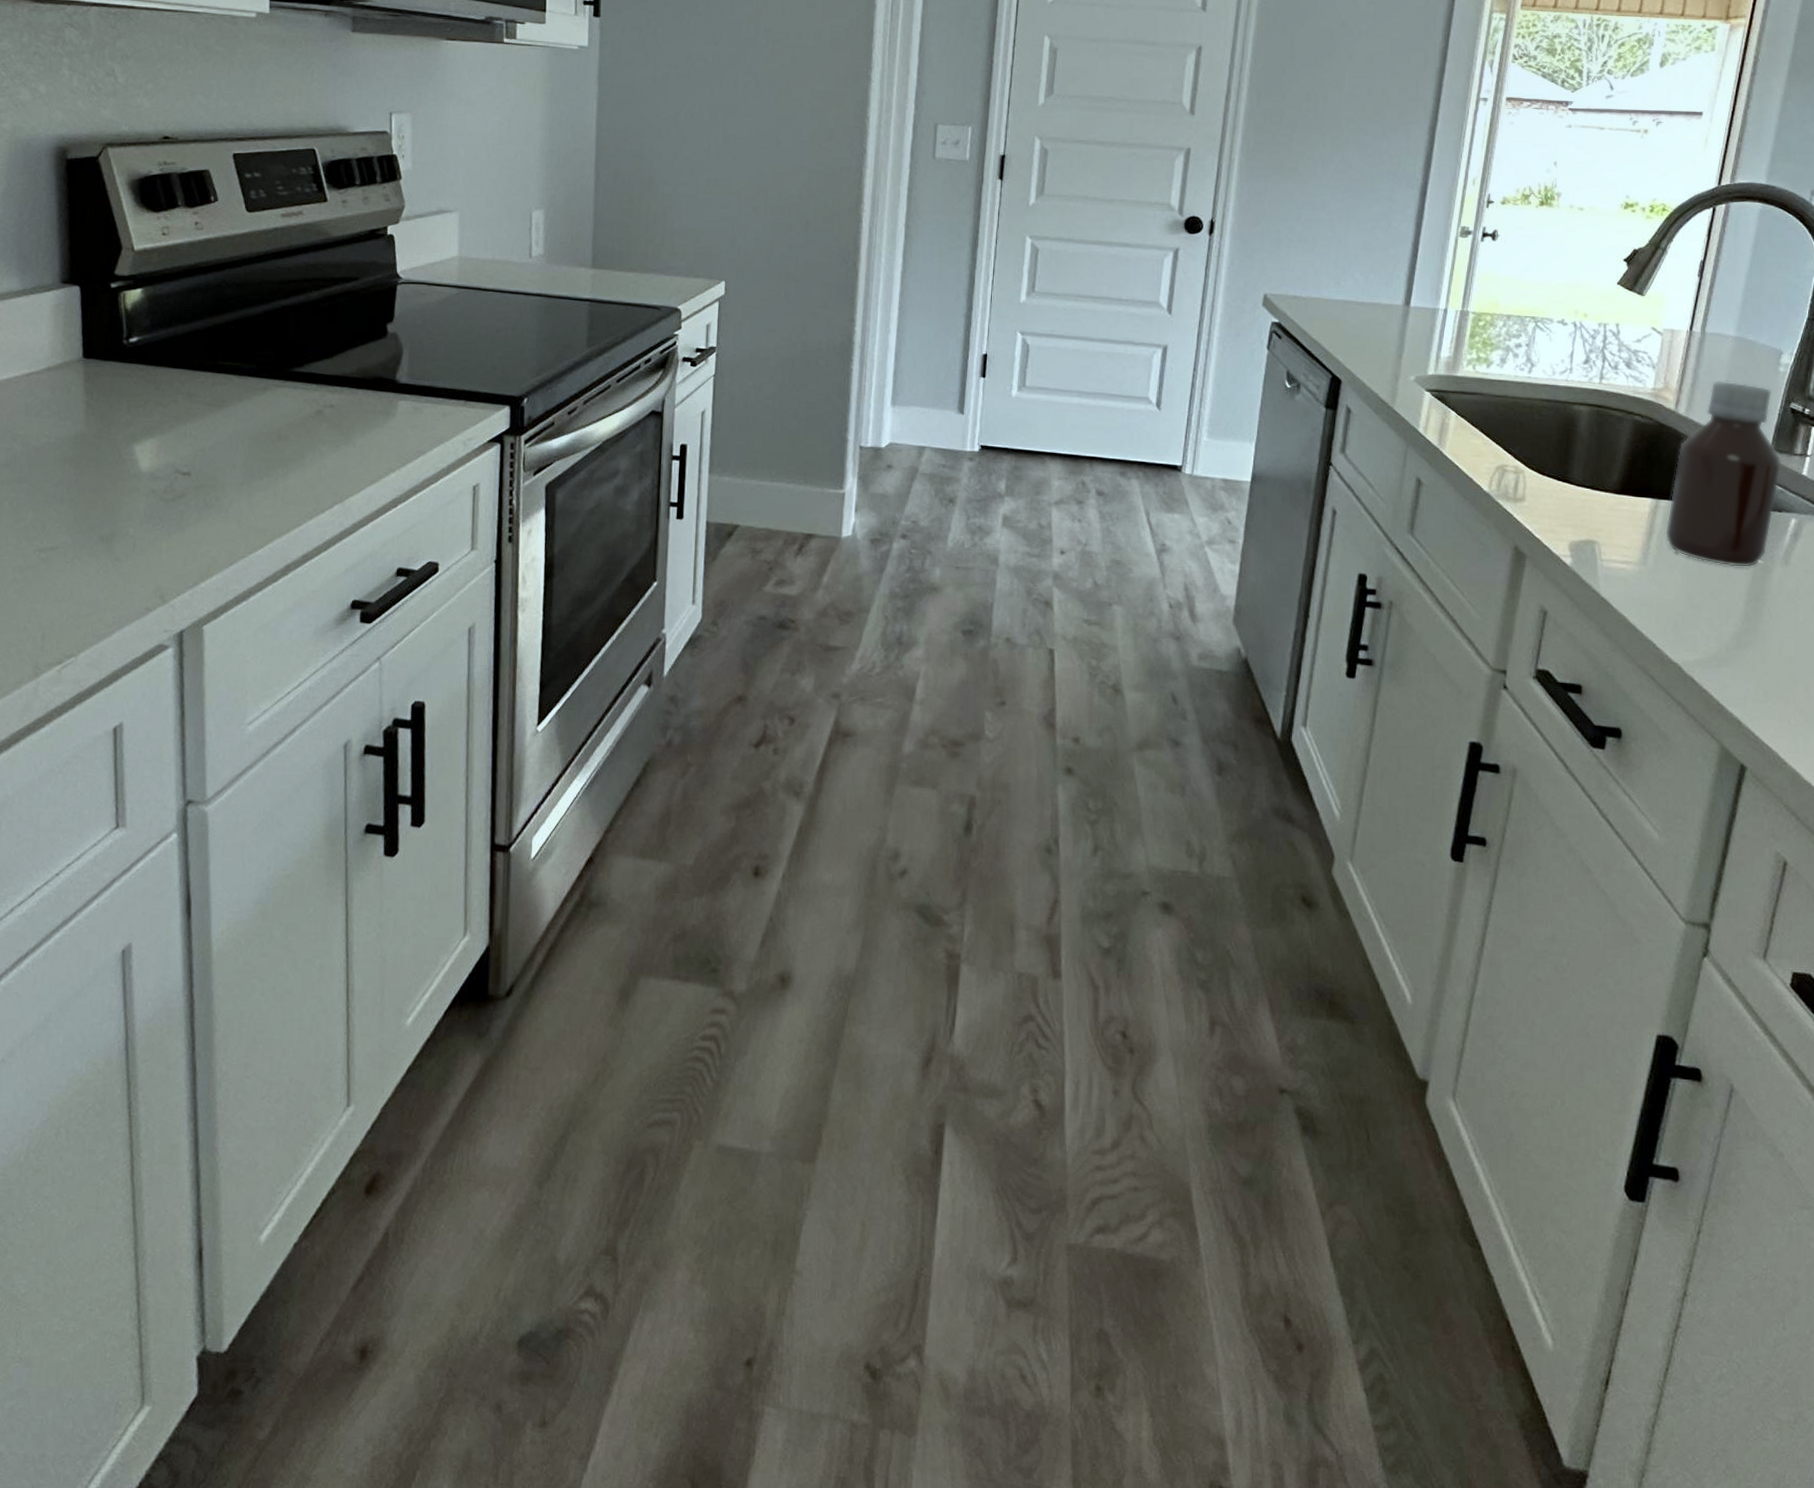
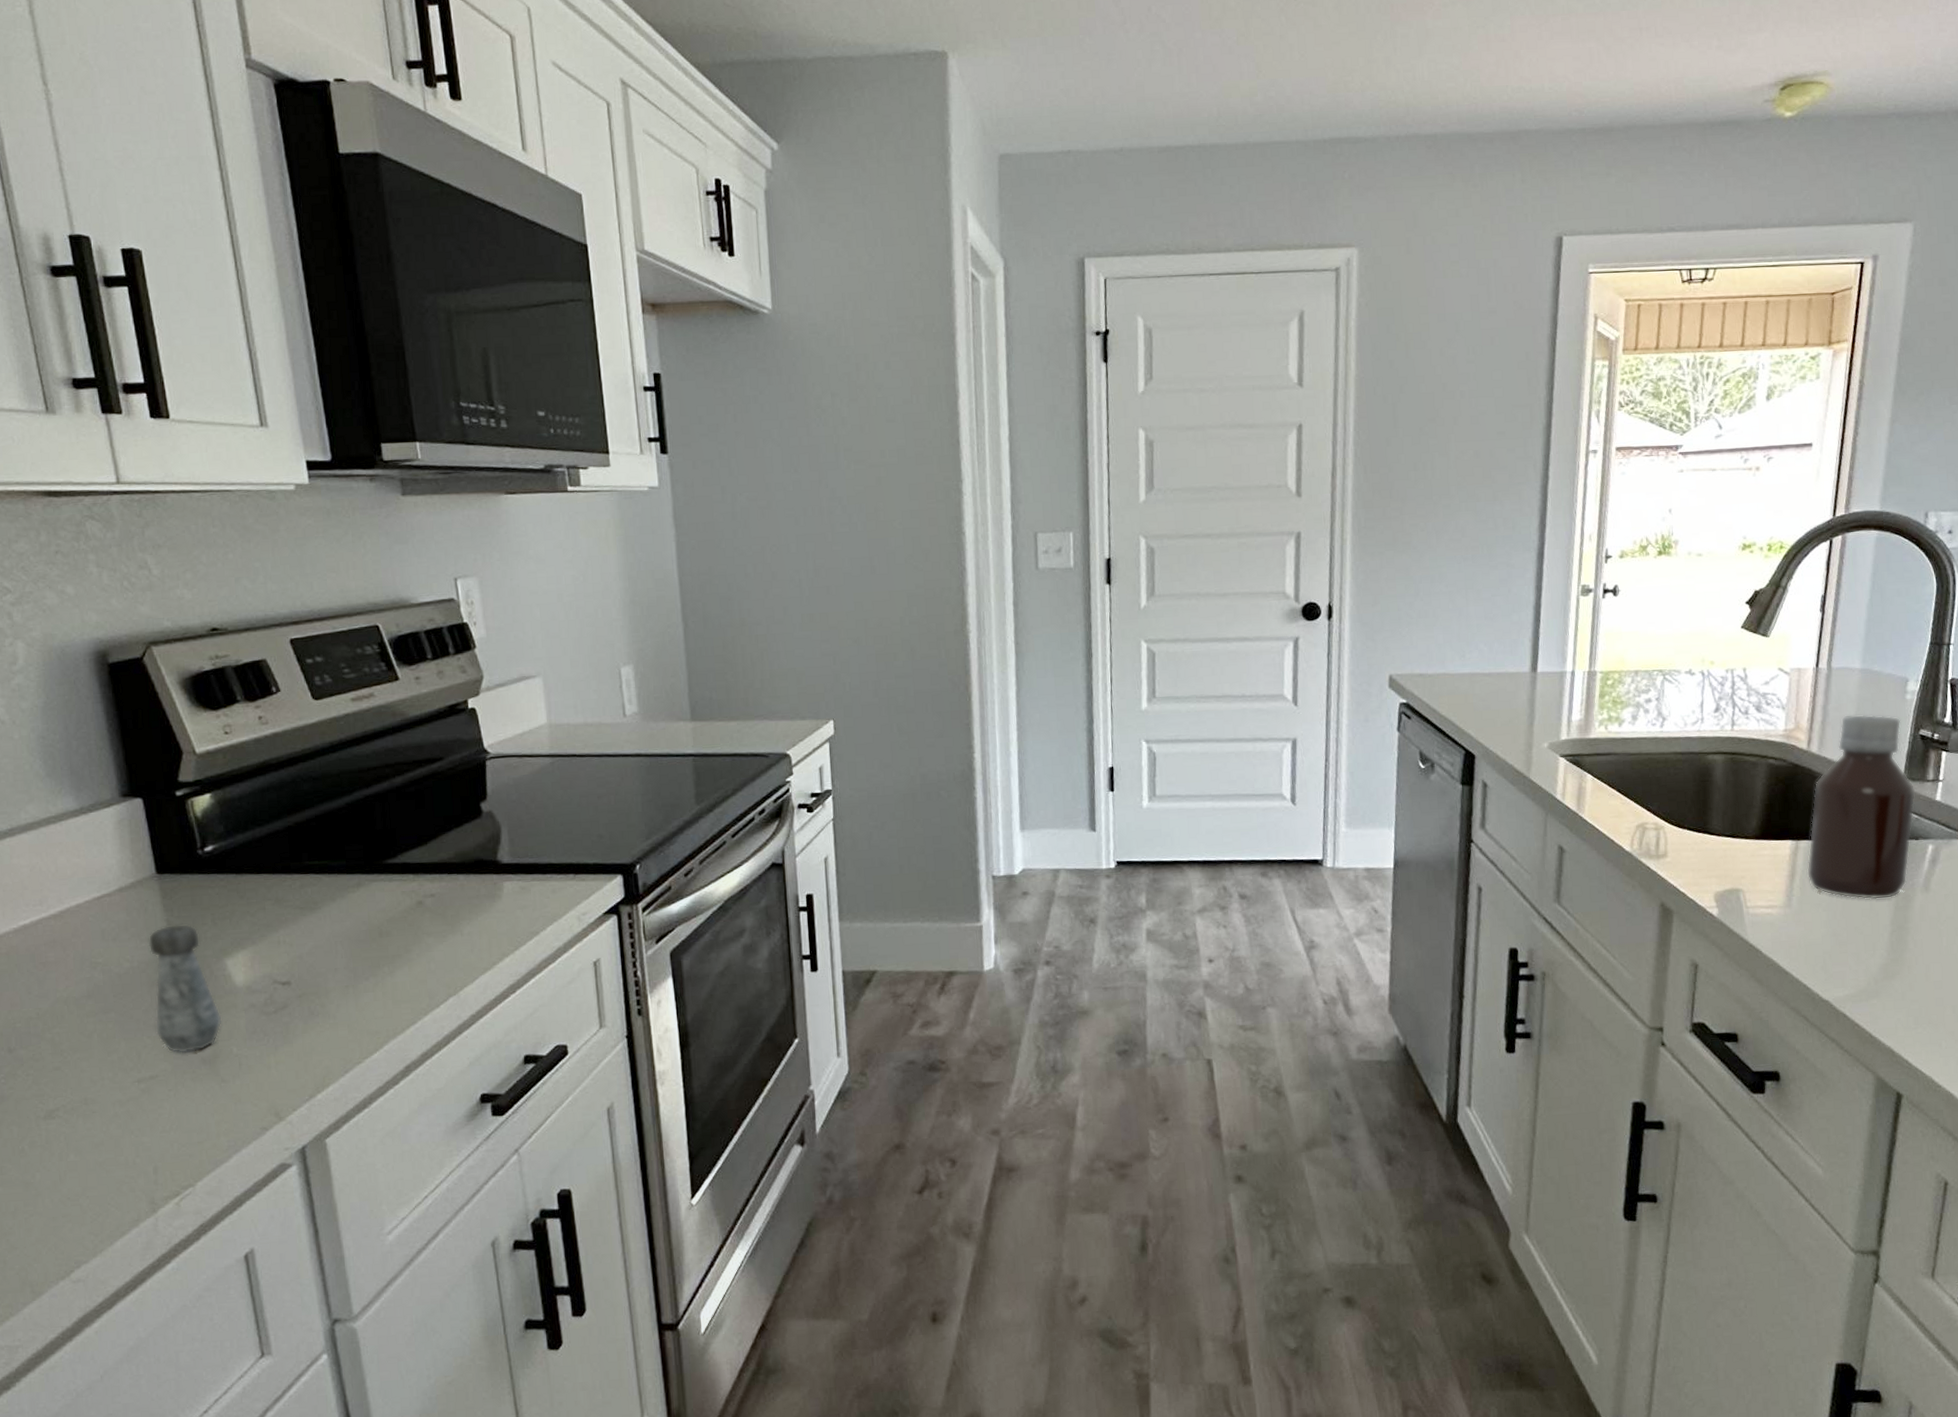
salt shaker: none [61,407,124,529] -> present [148,923,222,1053]

